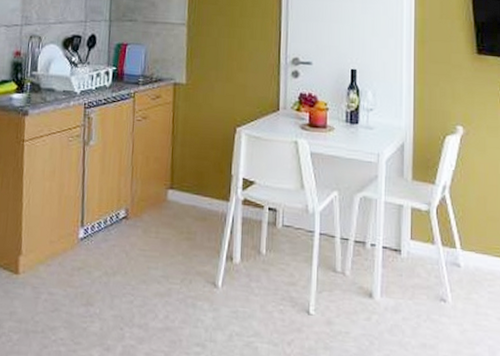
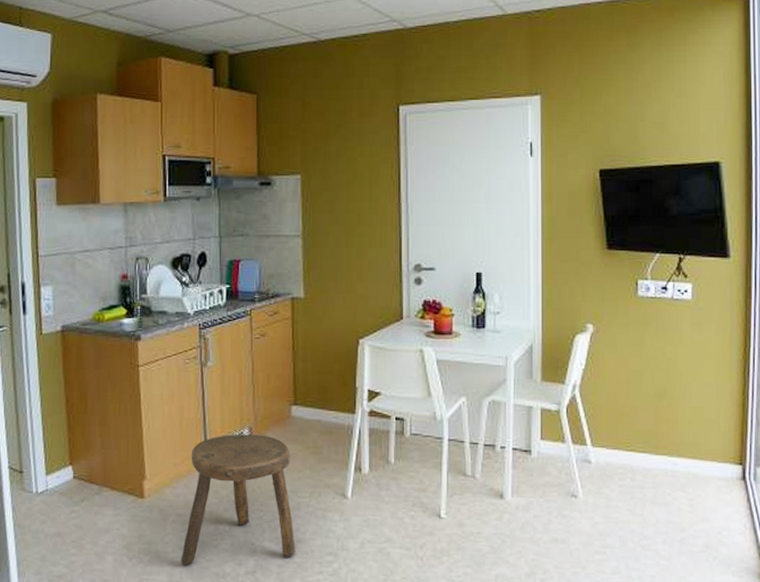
stool: none [49,214,164,348] -> present [181,434,295,566]

